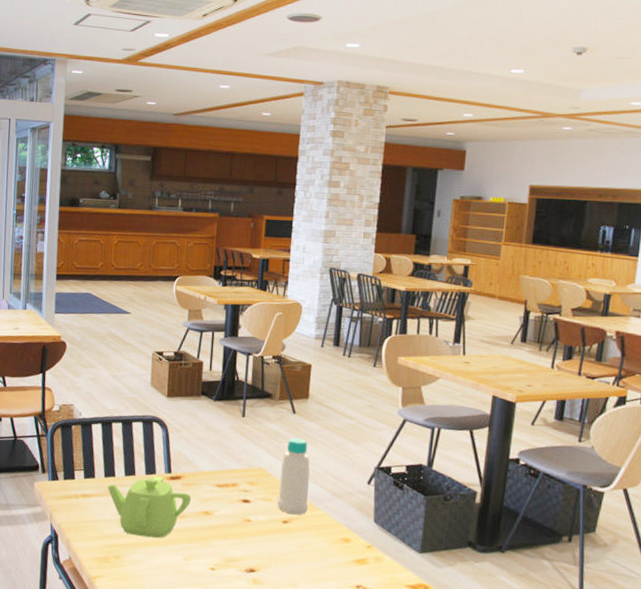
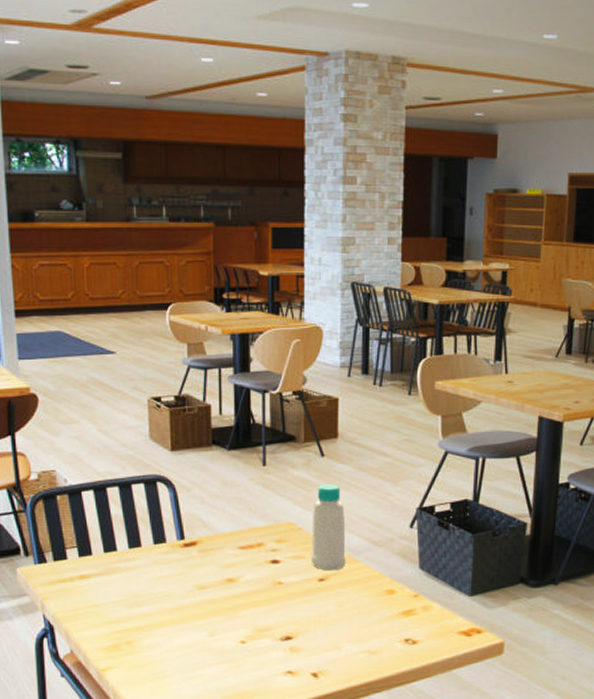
teapot: present [107,476,192,539] -> none [108,545,212,616]

